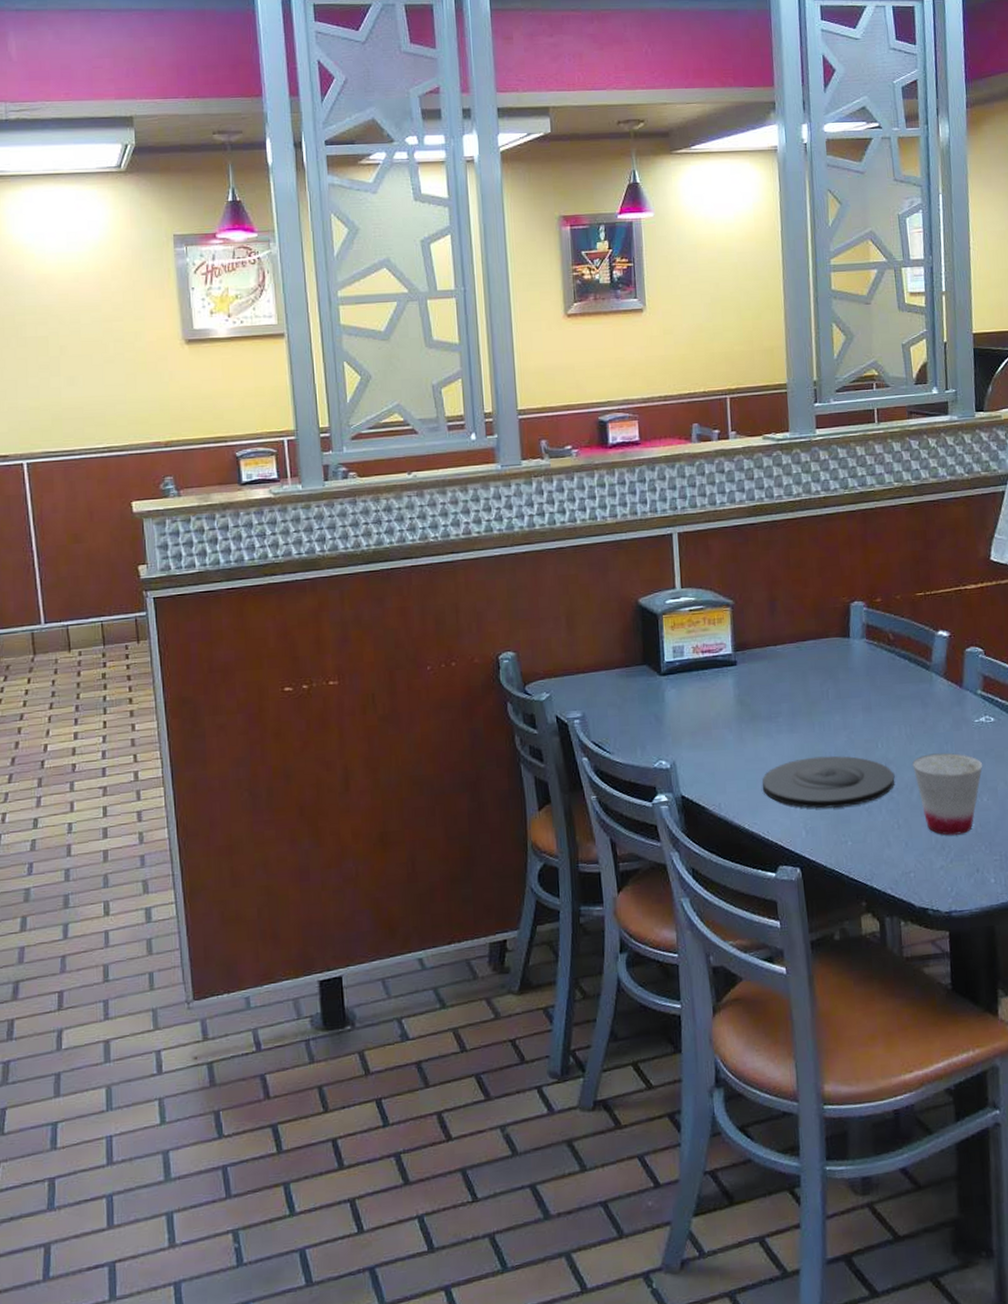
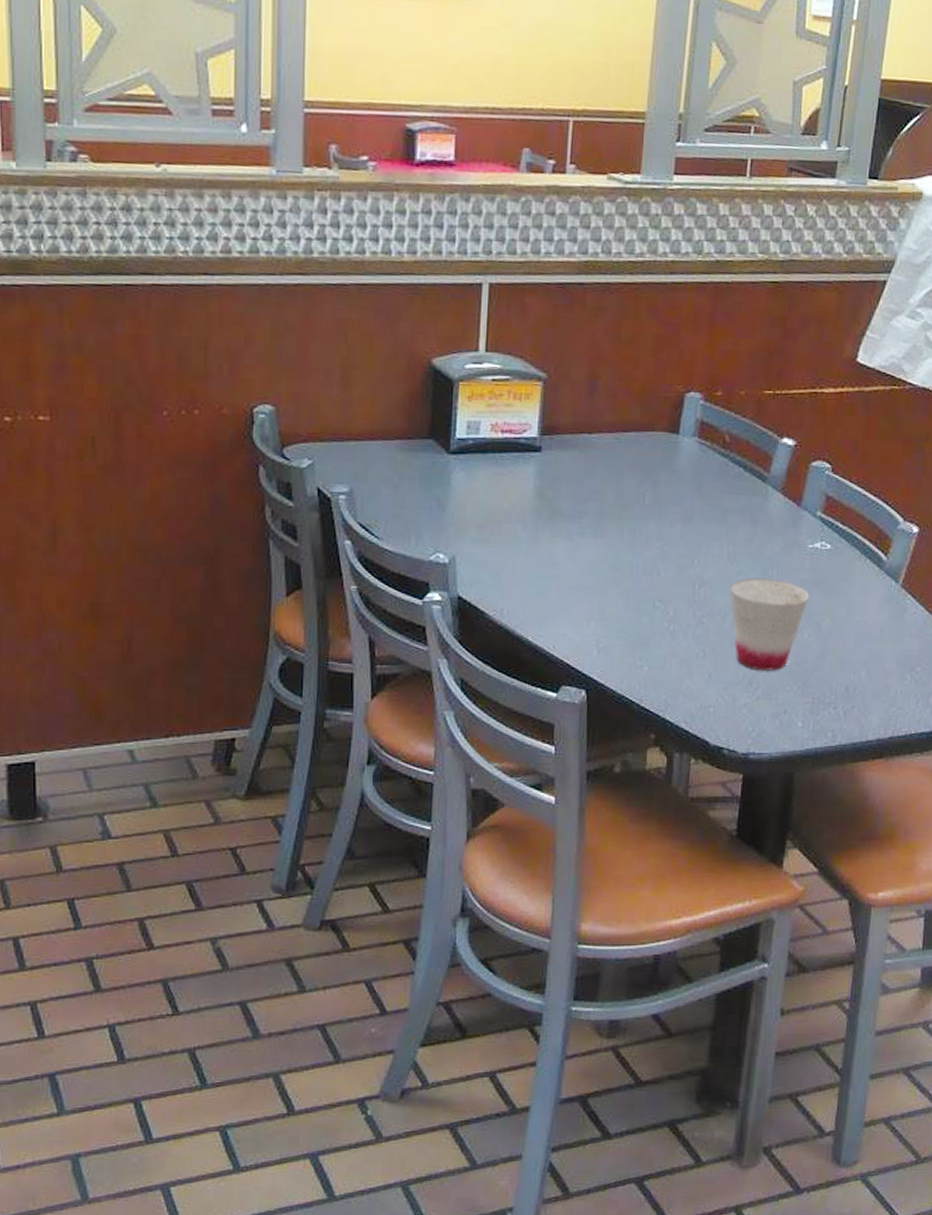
plate: present [762,755,894,809] -> none [553,567,707,627]

